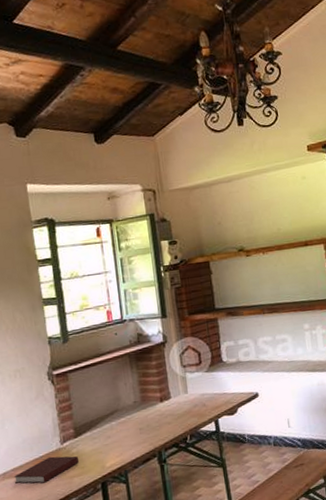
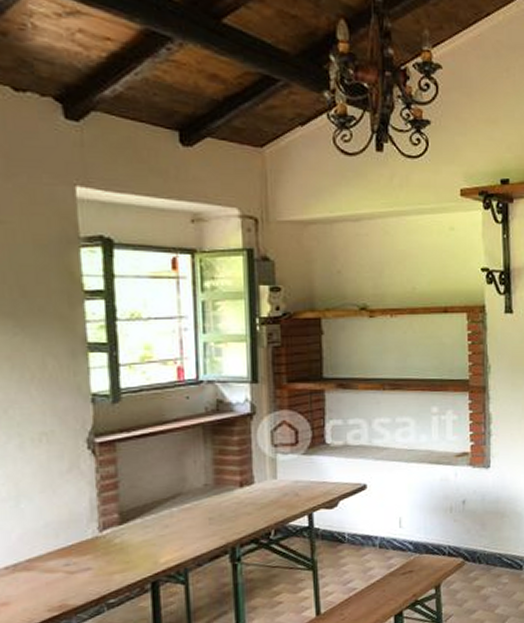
notebook: present [14,456,79,484] -> none [29,546,122,580]

